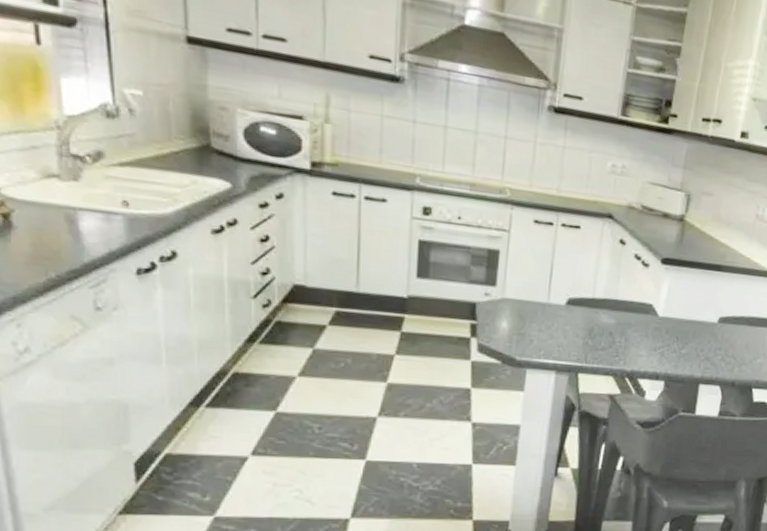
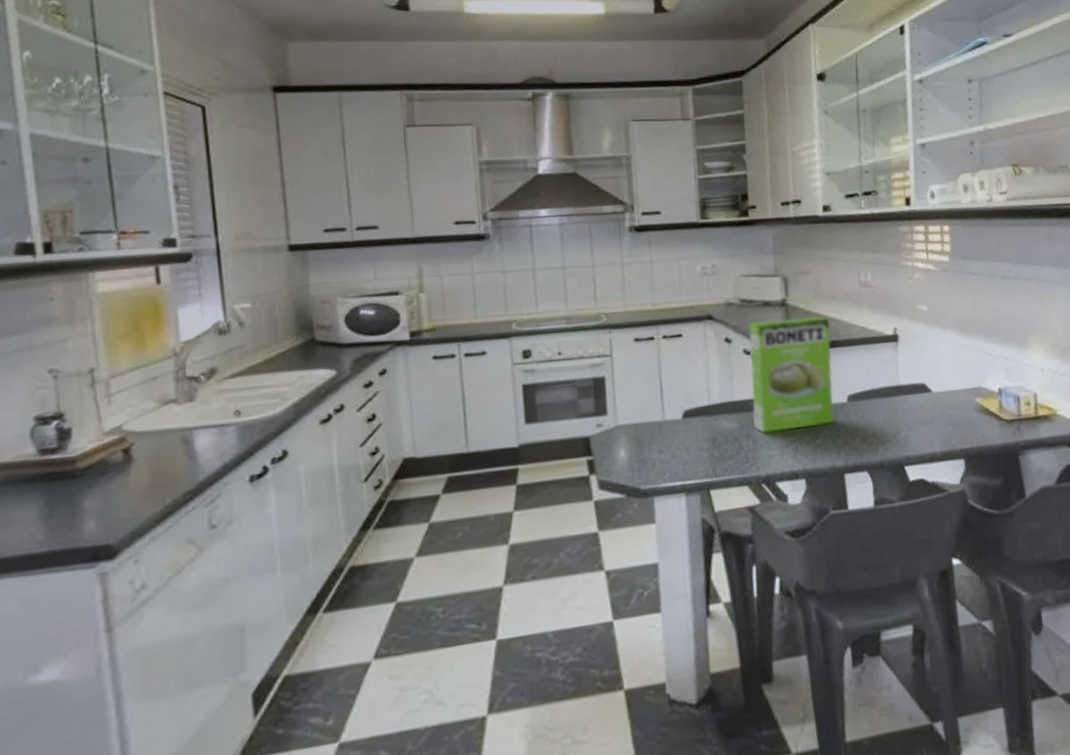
cake mix box: none [629,230,720,339] -> present [749,316,835,434]

